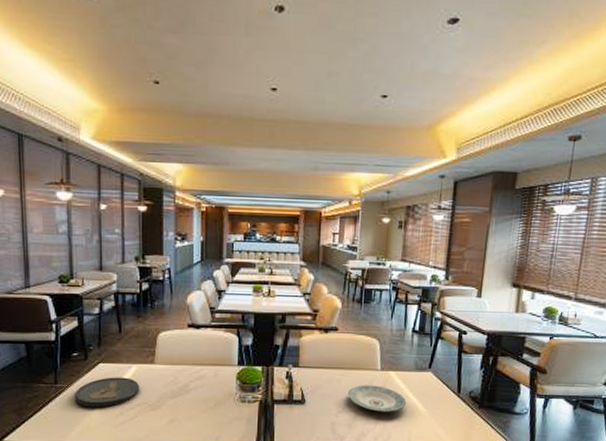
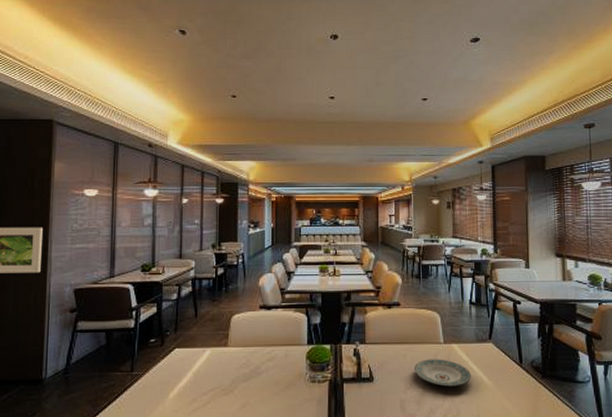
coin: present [74,377,140,408] -> none [149,362,214,395]

